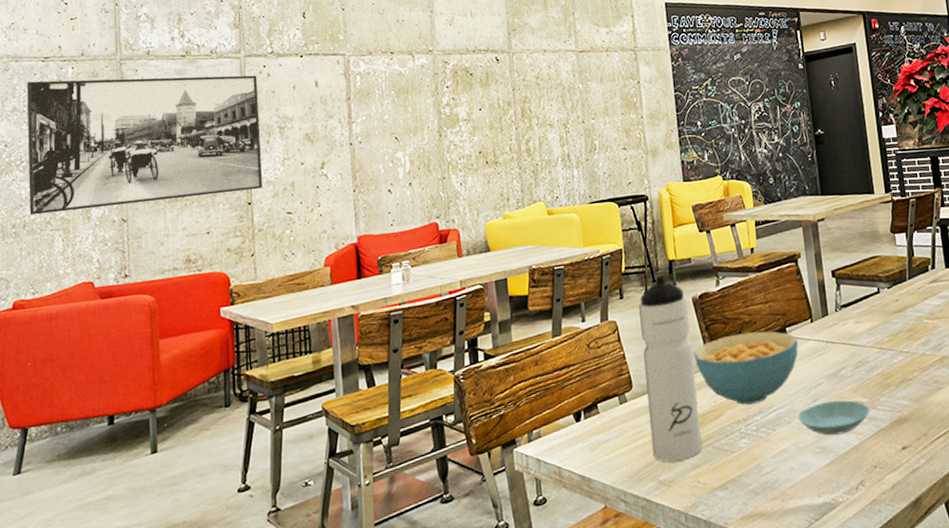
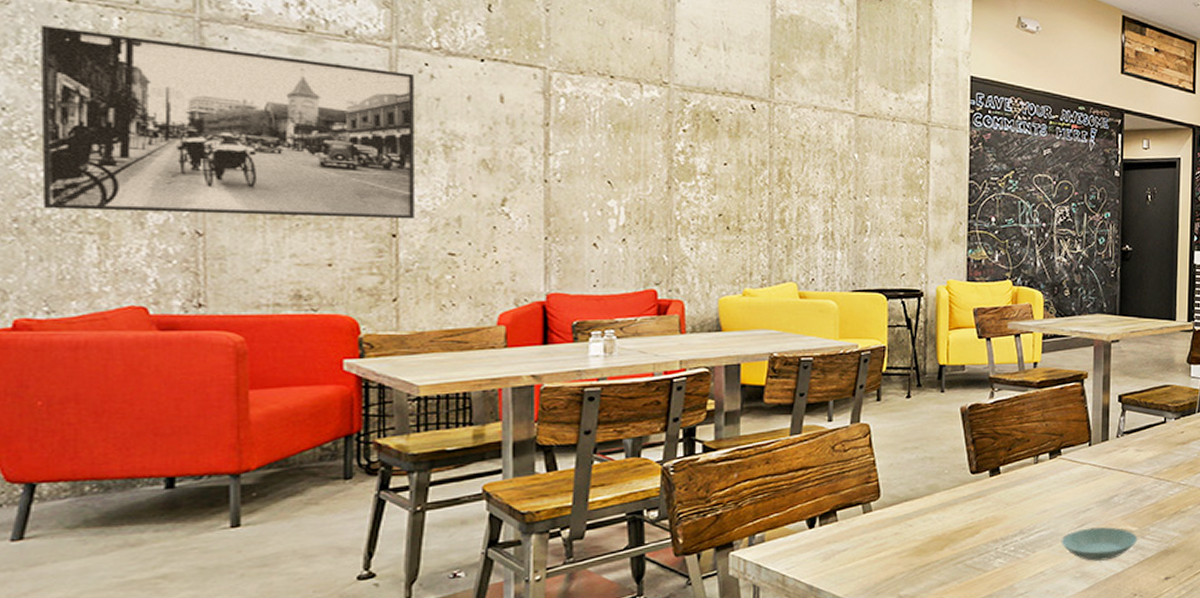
water bottle: present [639,276,703,462] -> none [895,381,955,577]
cereal bowl: present [694,331,798,405] -> none [956,450,1072,524]

